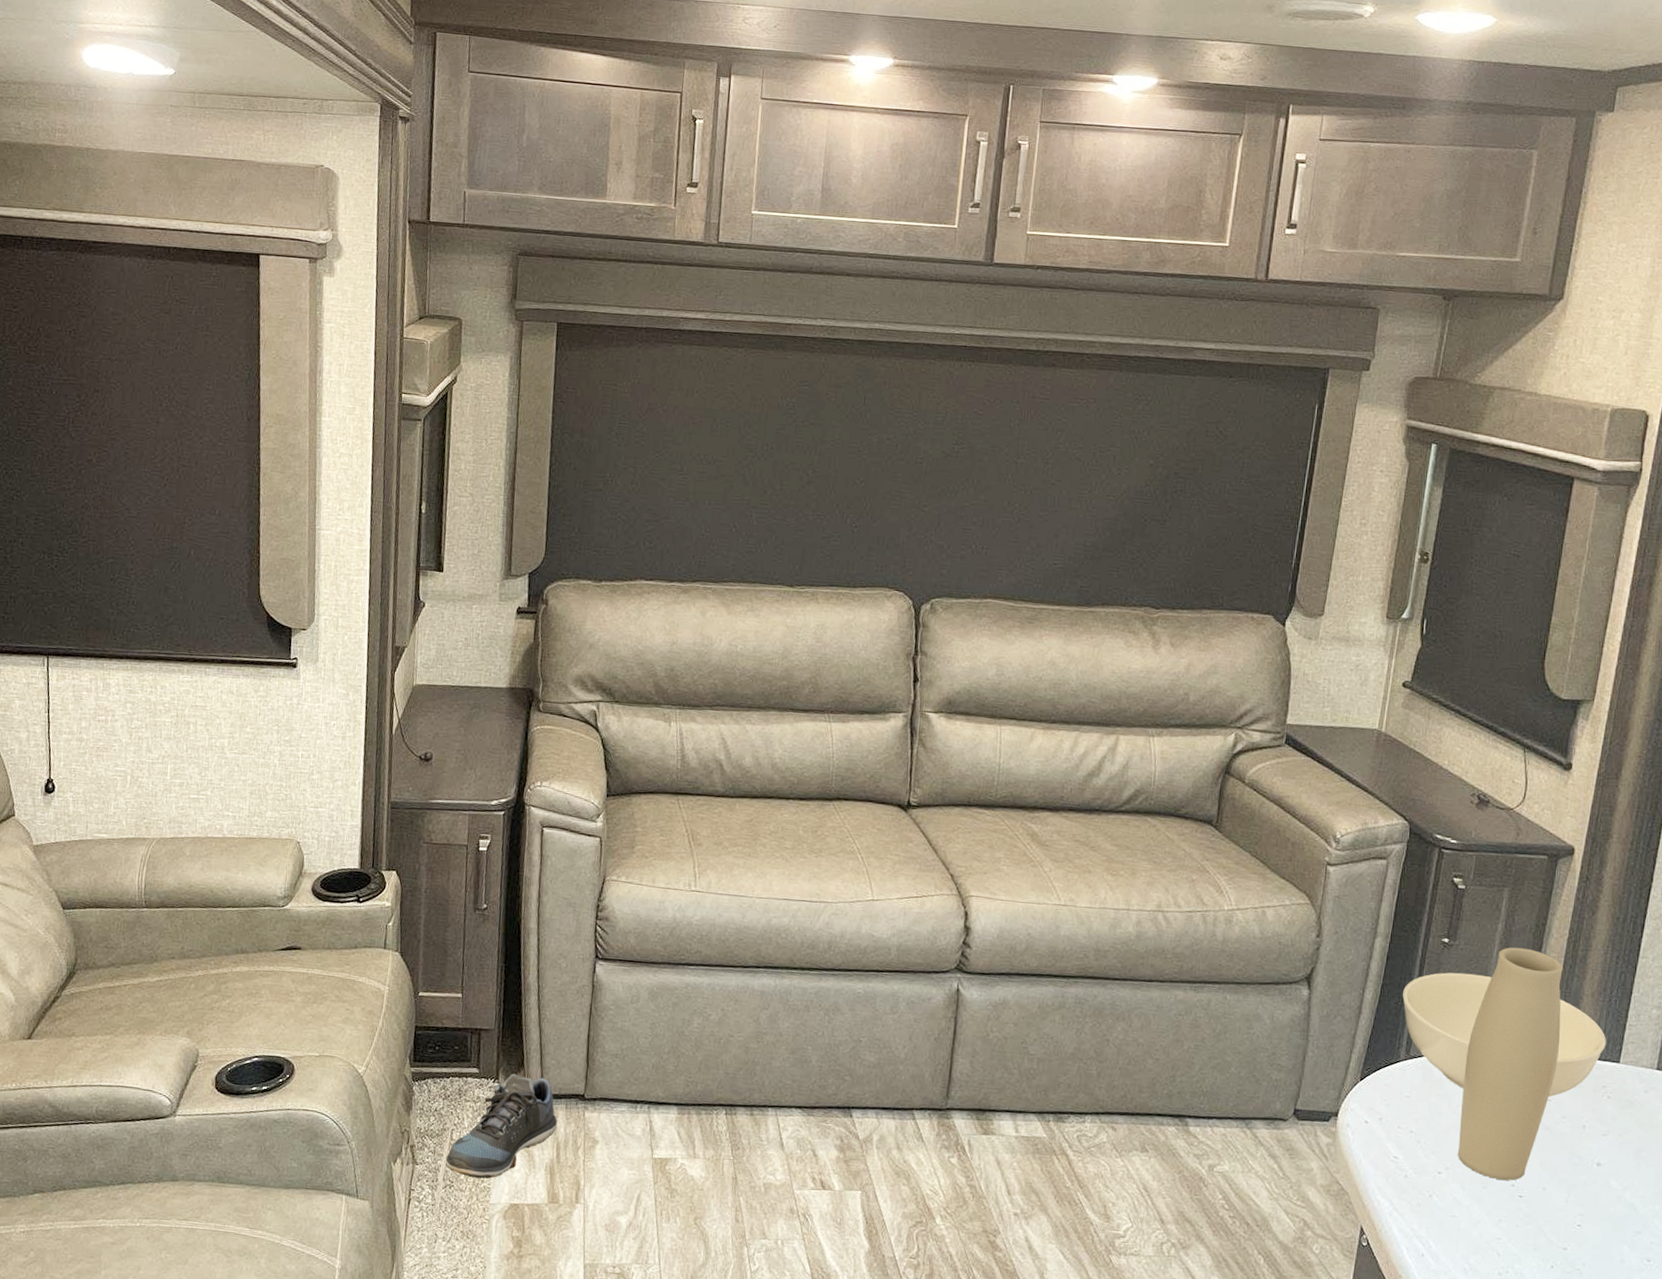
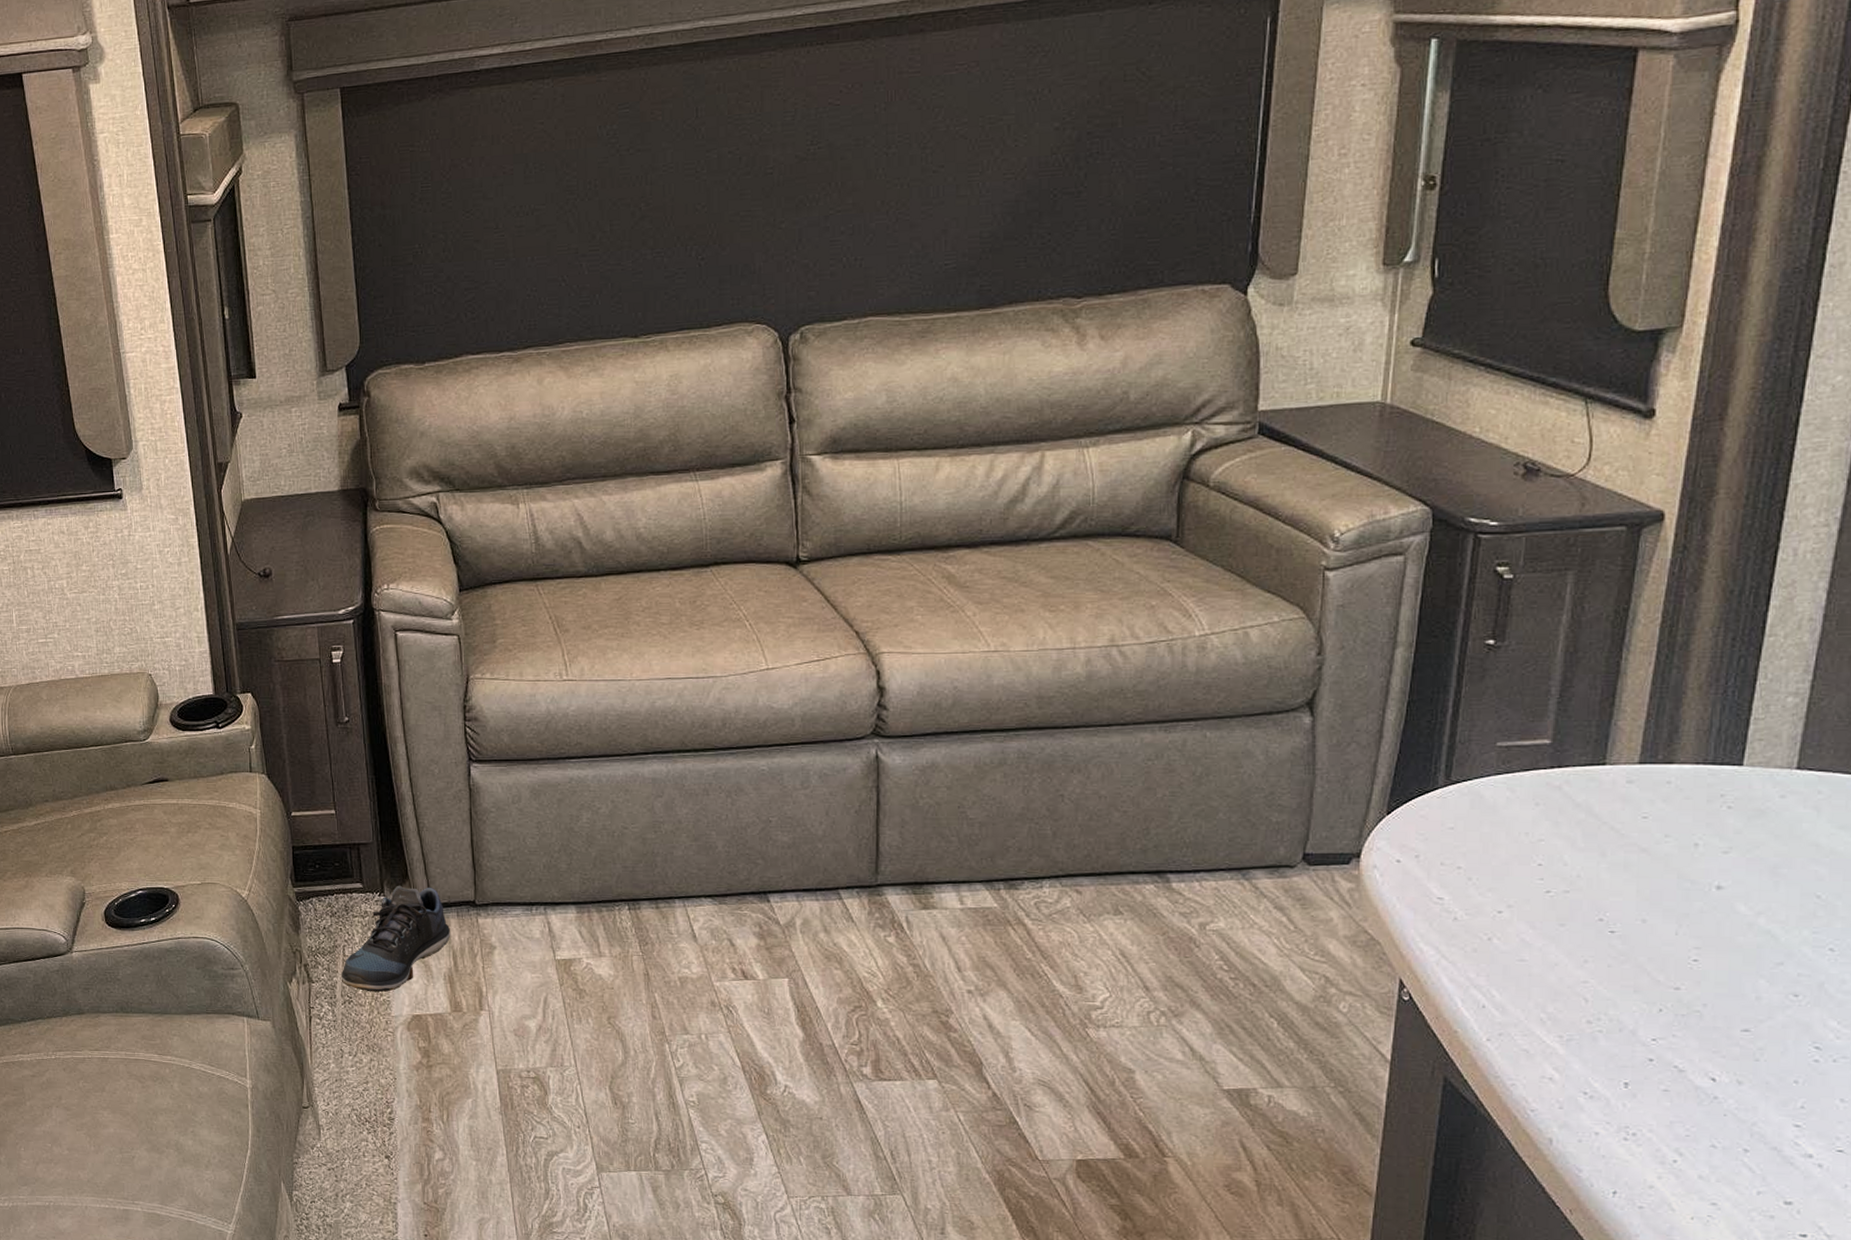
bowl: present [1403,972,1606,1097] -> none [1437,678,1722,814]
vase: present [1457,947,1563,1181] -> none [1522,640,1657,914]

